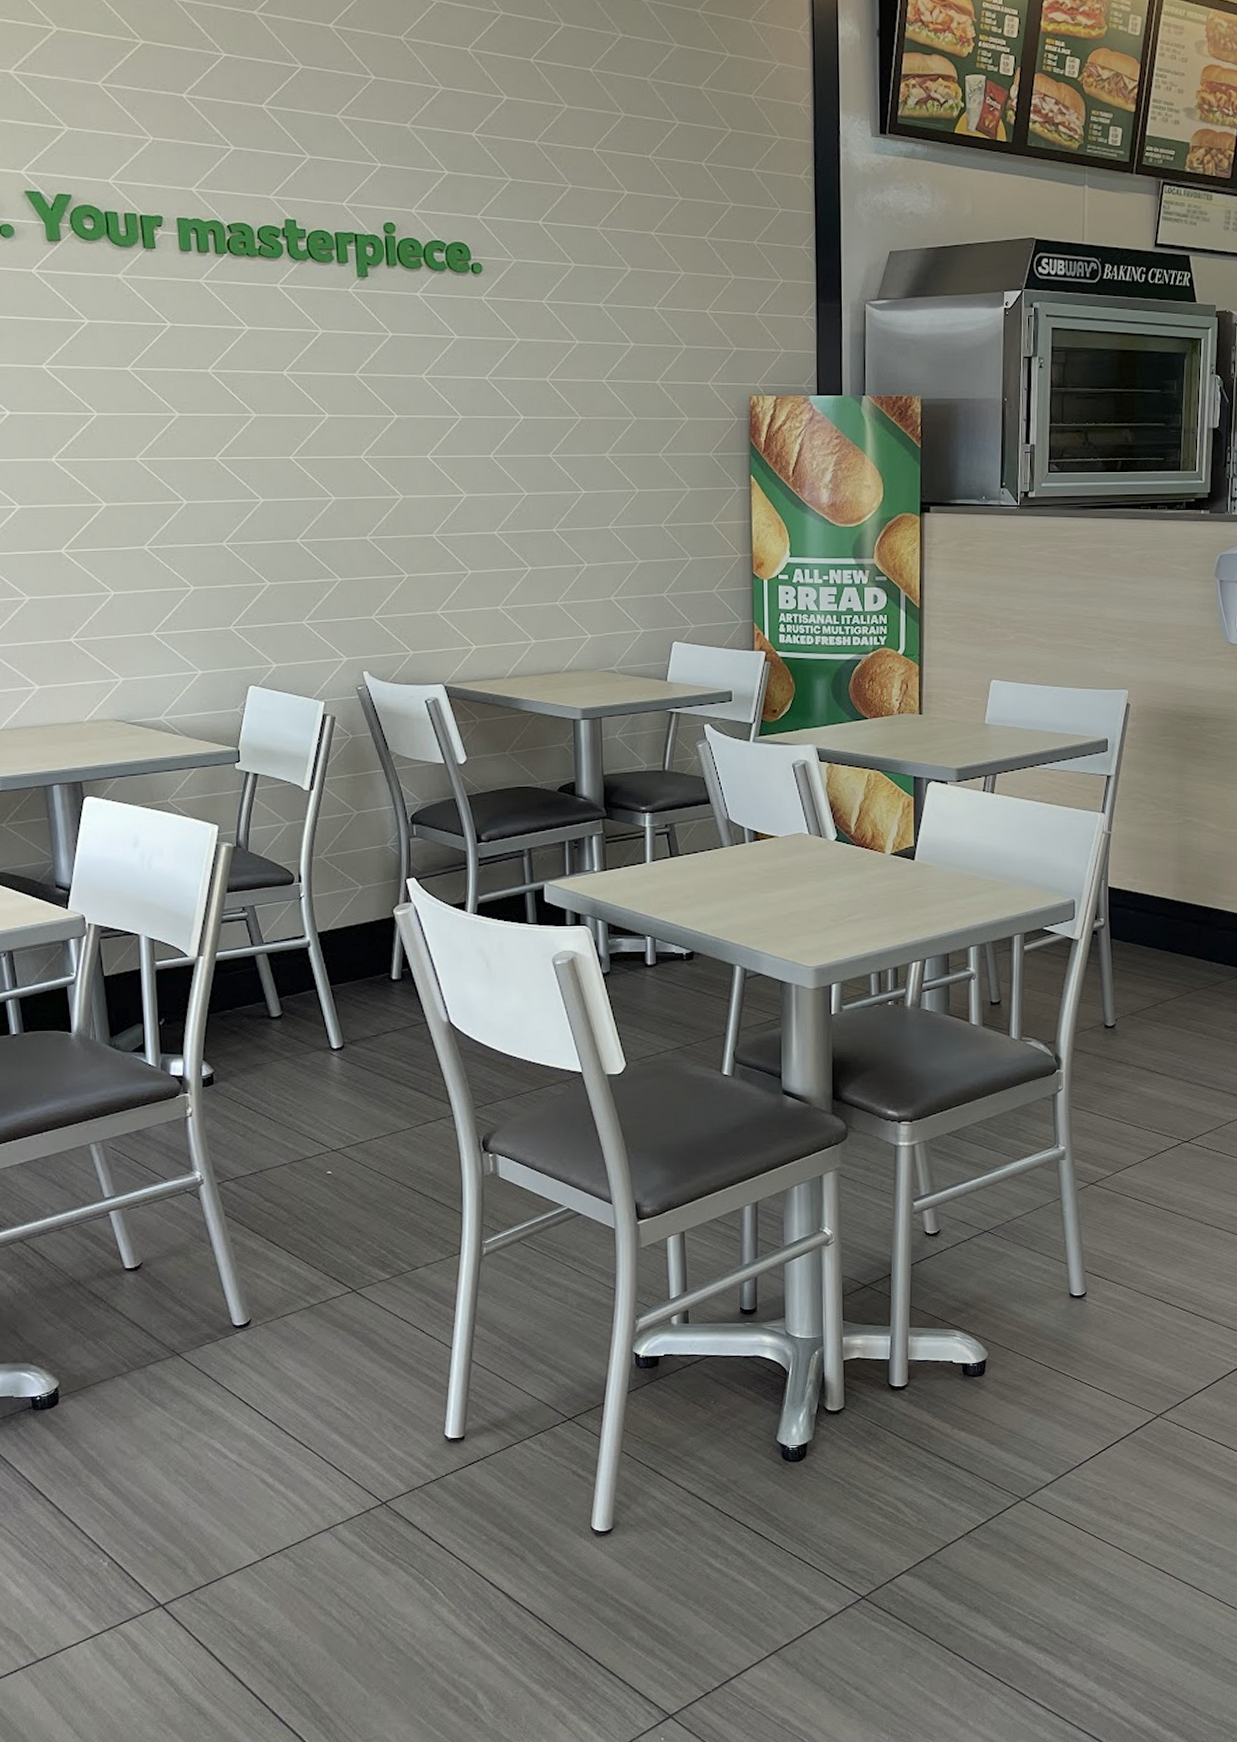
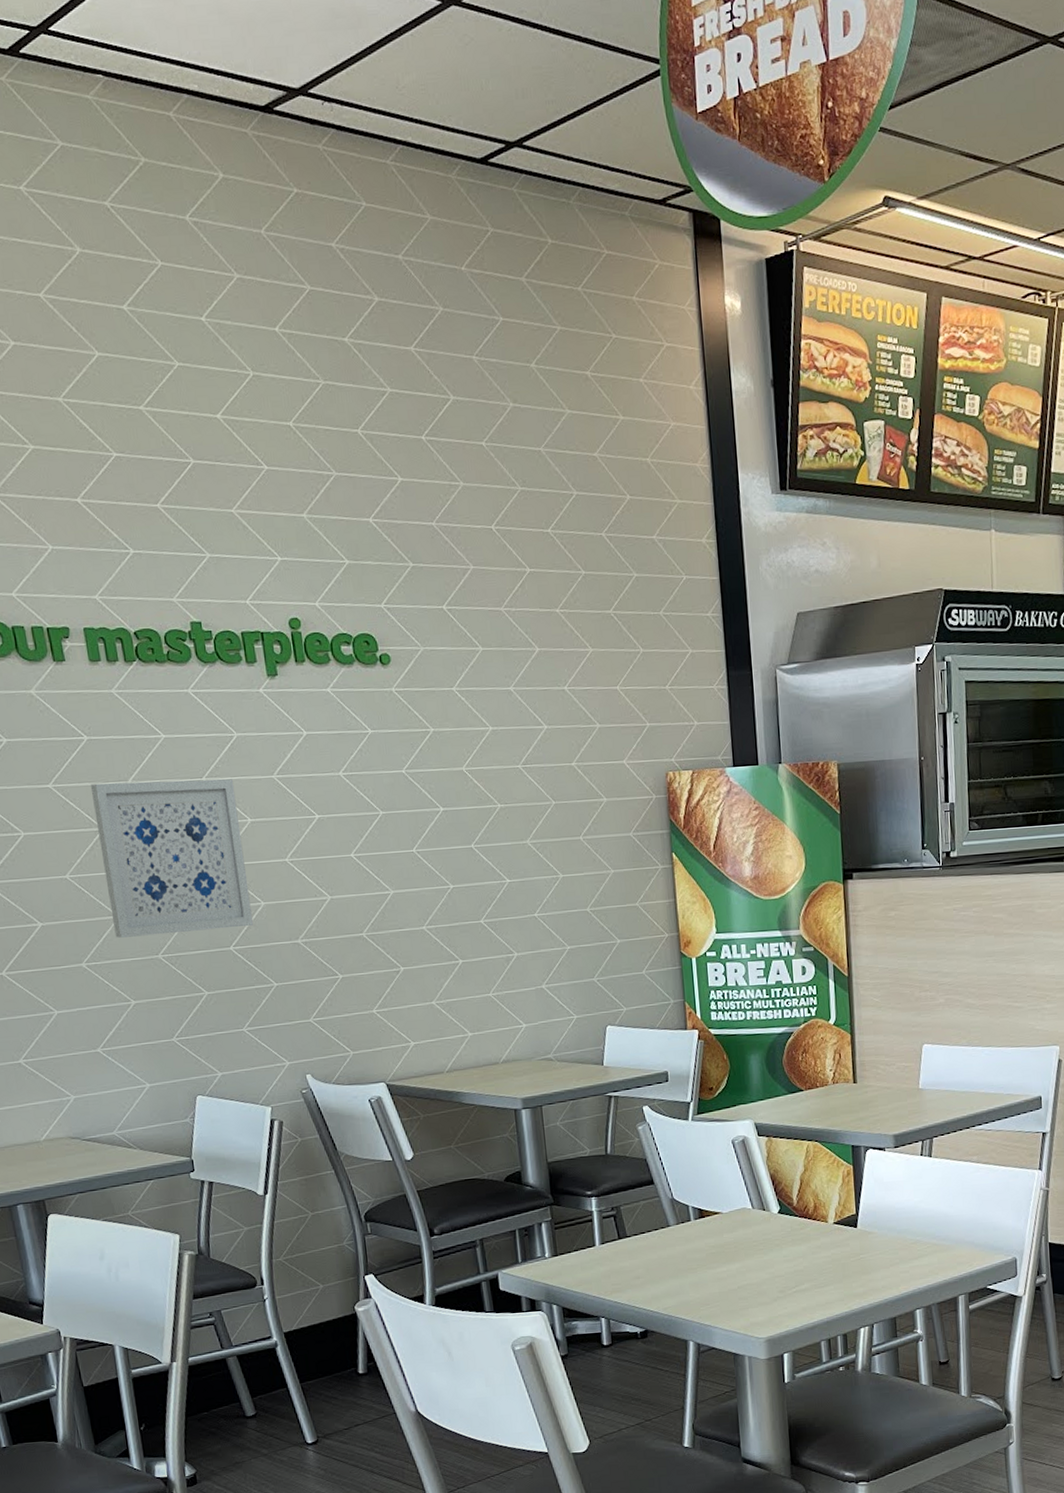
wall art: none [169,369,323,523] -> present [90,779,254,938]

